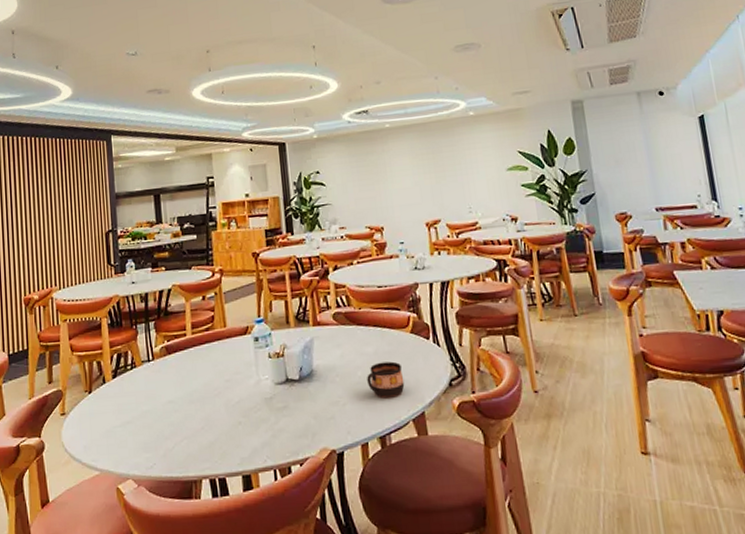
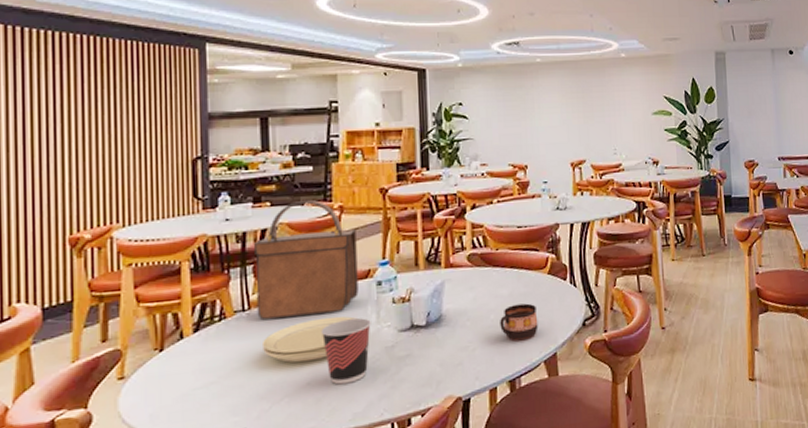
handbag: none [154,264,240,370] -> present [254,199,359,321]
plate: none [164,368,239,409] -> present [261,316,356,363]
cup: none [210,371,252,431] -> present [320,318,371,385]

